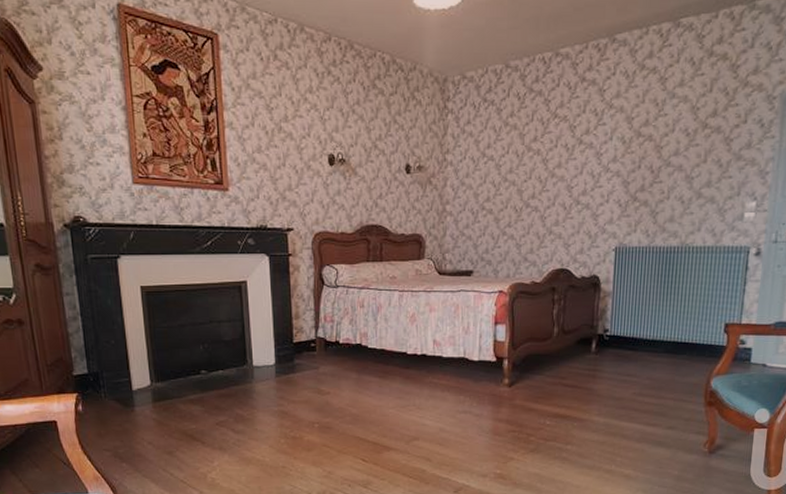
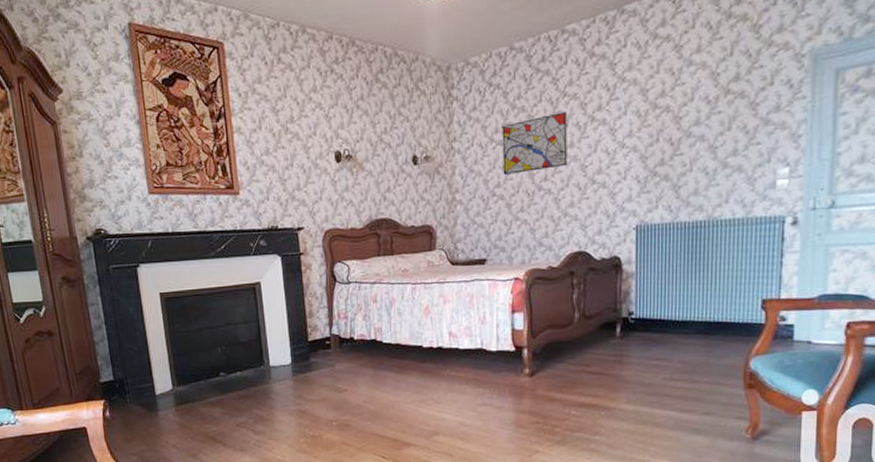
wall art: none [493,132,556,189] -> present [502,111,567,174]

